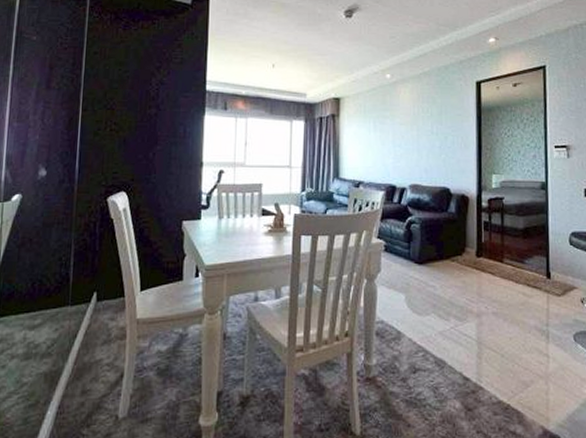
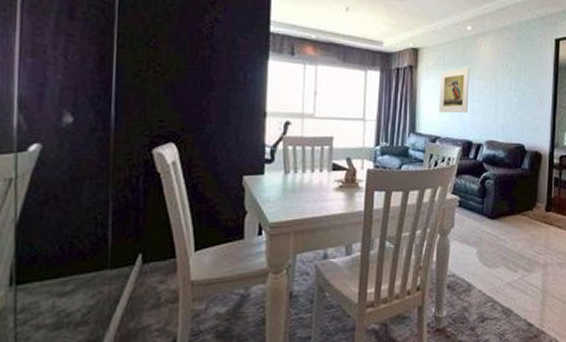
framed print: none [361,113,391,159] -> present [438,67,470,114]

